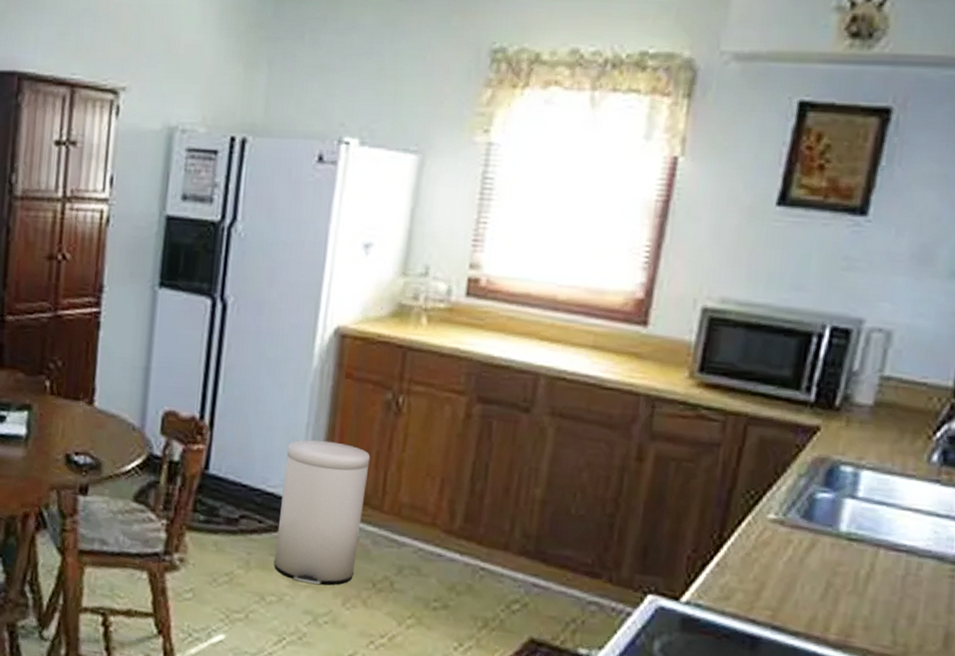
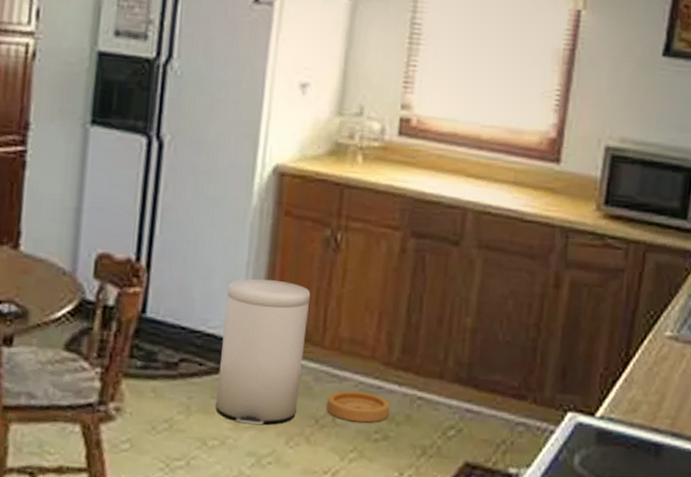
pet bowl: none [384,556,451,591] -> present [326,390,391,423]

